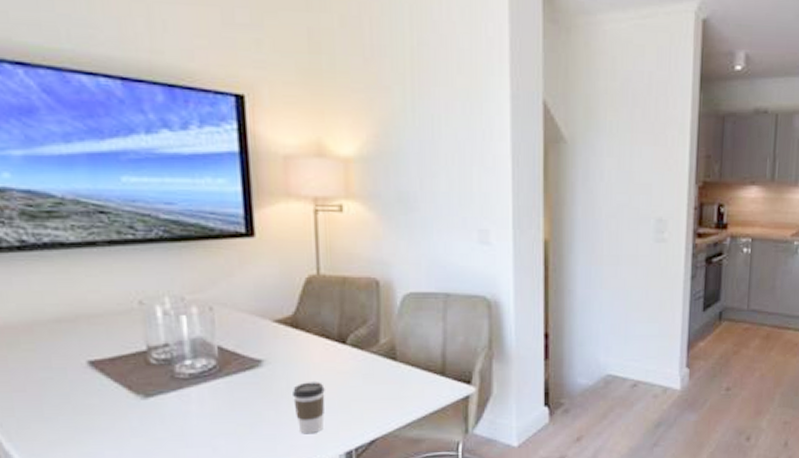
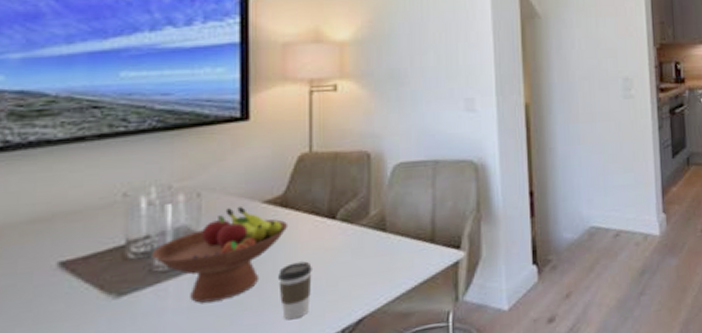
fruit bowl: none [172,323,300,411] -> present [152,205,289,303]

